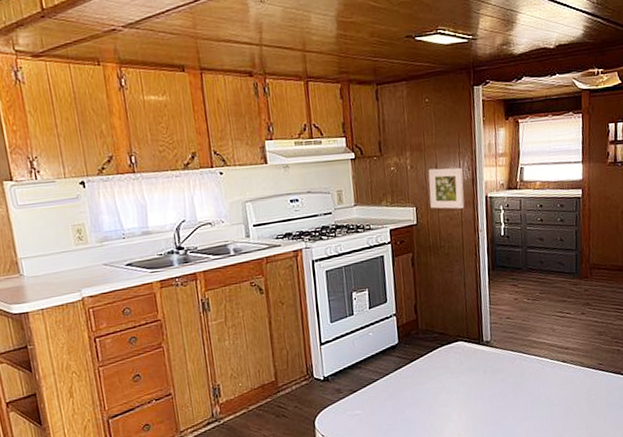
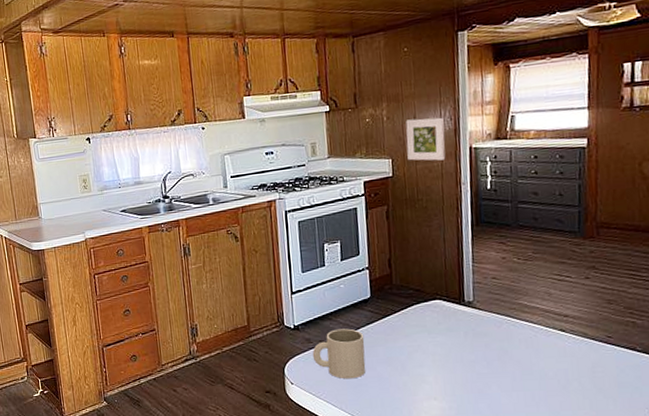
mug: none [342,375,395,426] -> present [312,328,366,379]

